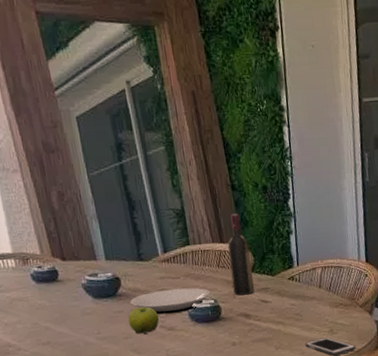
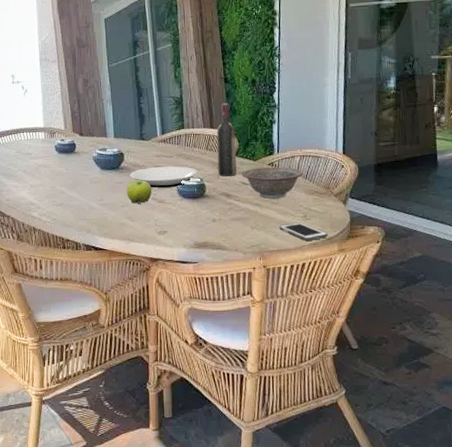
decorative bowl: none [260,280,327,316] -> present [242,167,304,199]

